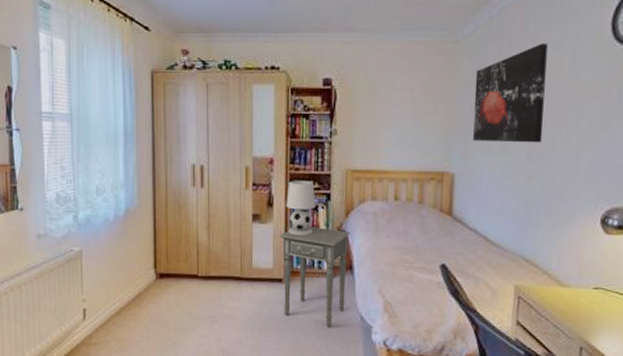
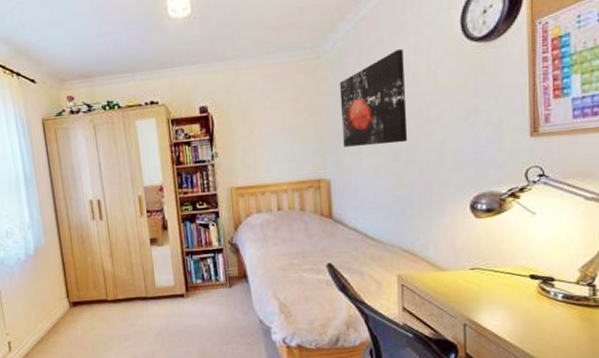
side table: present [280,227,350,328] -> none [177,243,244,334]
table lamp: present [286,180,316,236] -> none [179,202,207,253]

